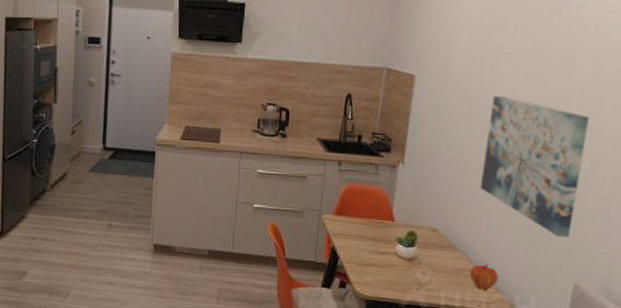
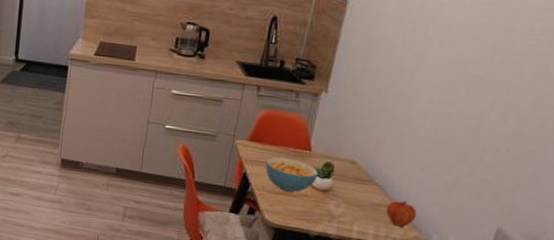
cereal bowl: none [352,228,403,264] -> present [265,156,319,193]
wall art: present [480,96,590,238] -> none [406,26,537,179]

